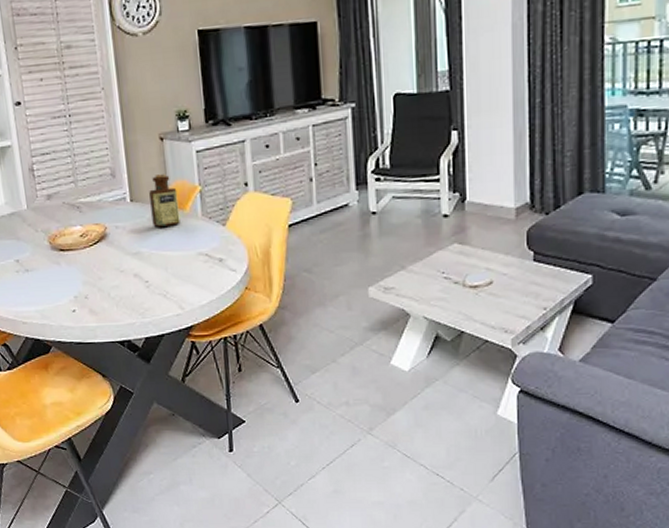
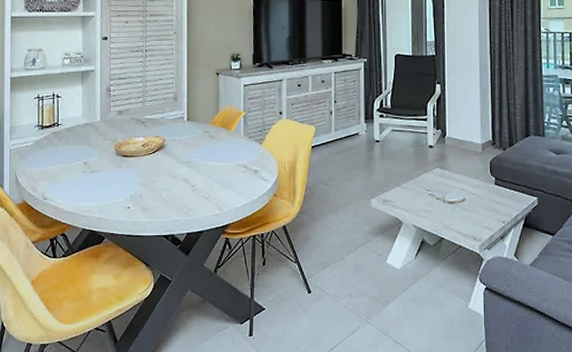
bottle: present [149,174,180,227] -> none [203,101,226,142]

